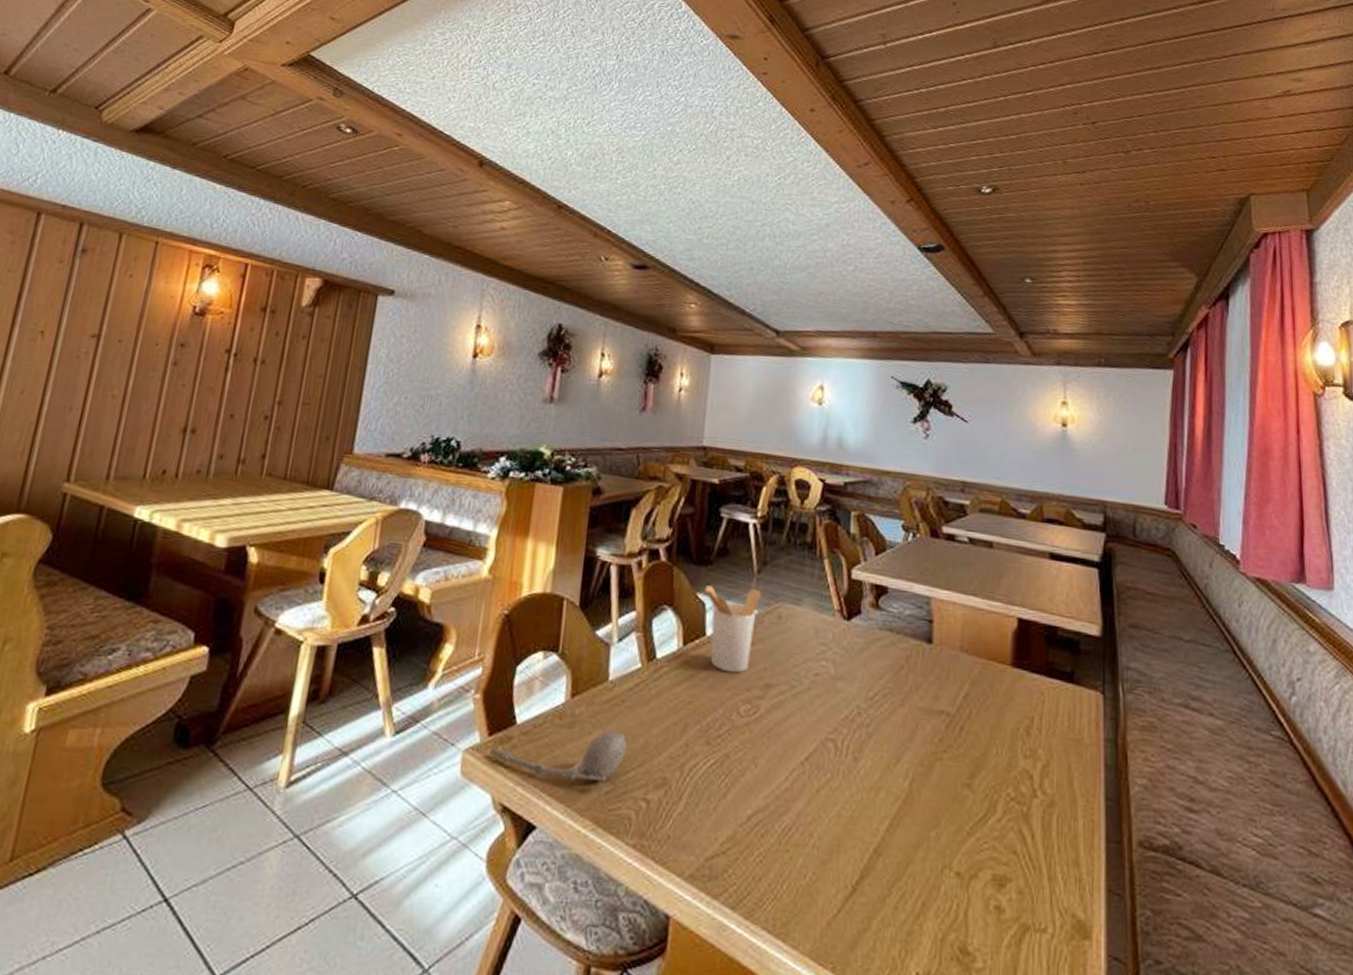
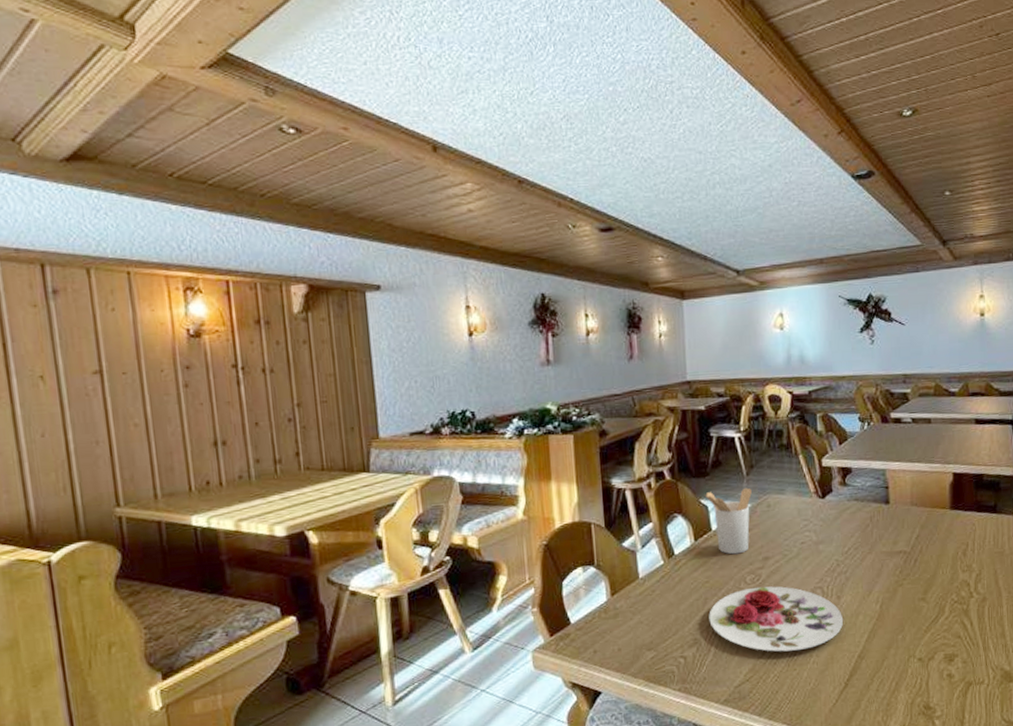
spoon: present [490,730,627,783] -> none [553,613,662,657]
plate: none [685,722,859,825] -> present [709,586,844,652]

